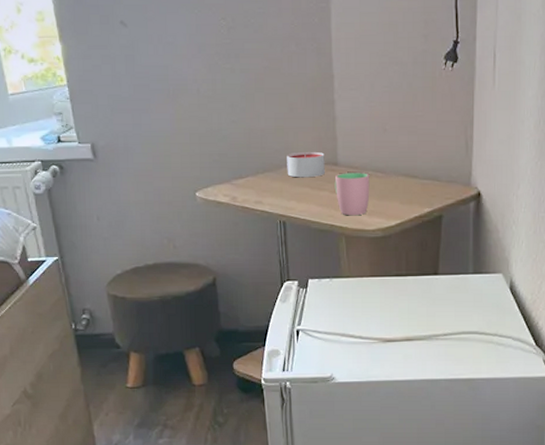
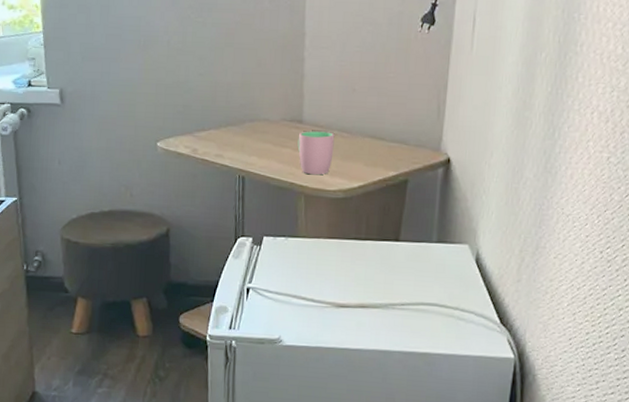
candle: present [287,151,325,178] -> none [250,107,290,134]

